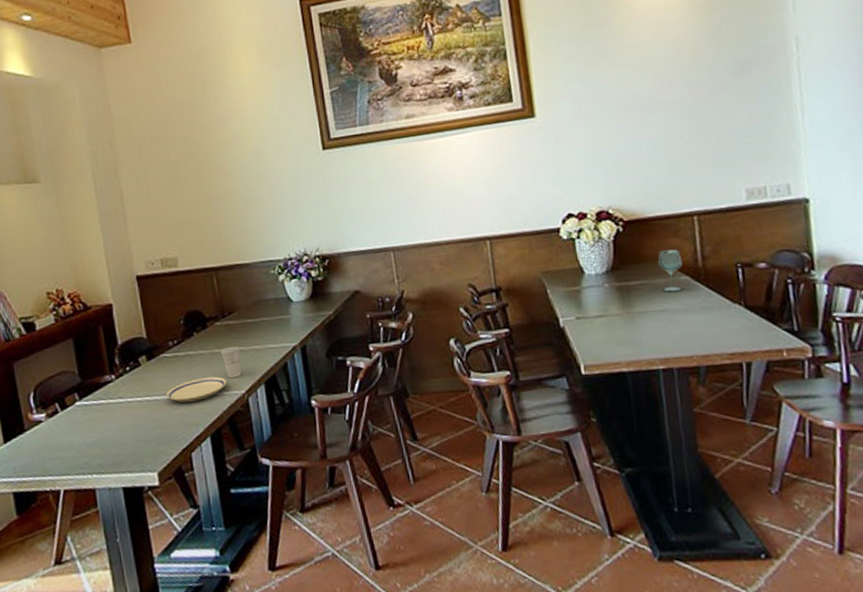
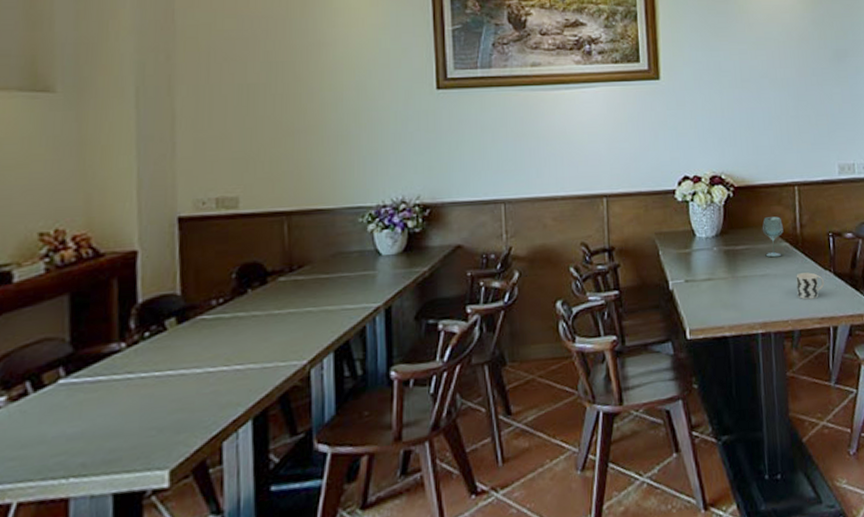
plate: present [165,376,227,403] -> none [197,343,285,378]
cup: present [220,346,242,379] -> none [281,307,308,346]
cup: none [699,306,735,335] -> present [796,272,825,300]

